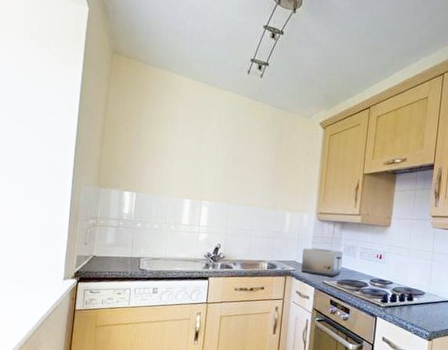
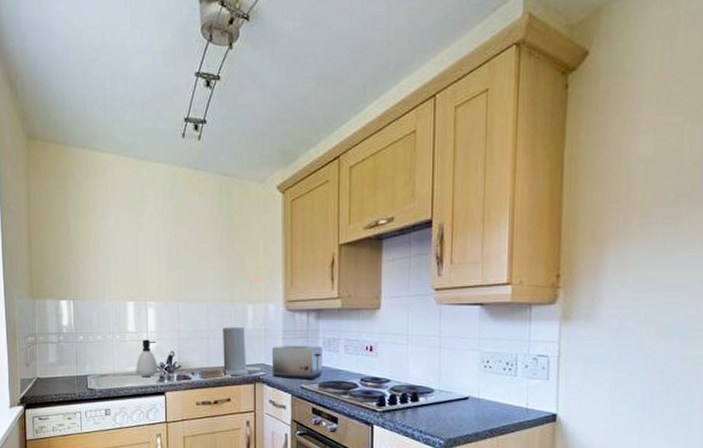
soap dispenser: none [185,231,206,264] -> present [136,339,158,378]
paper towel: none [259,228,293,270] -> present [222,326,262,376]

